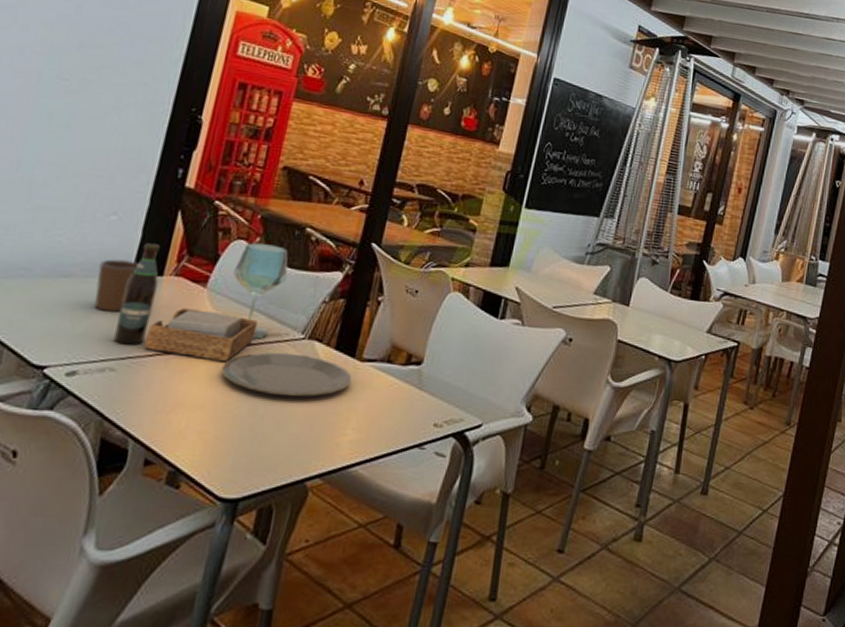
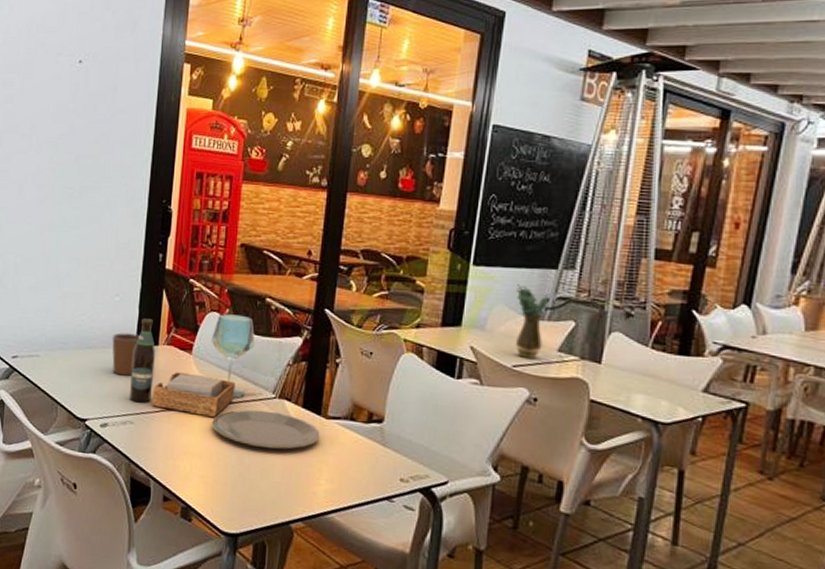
vase: none [556,229,590,301] -> present [515,284,549,360]

